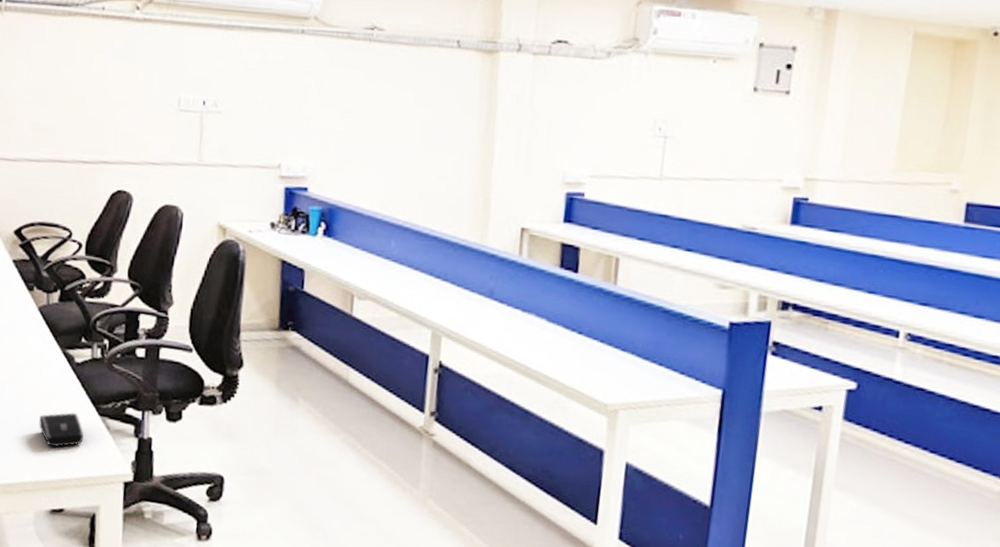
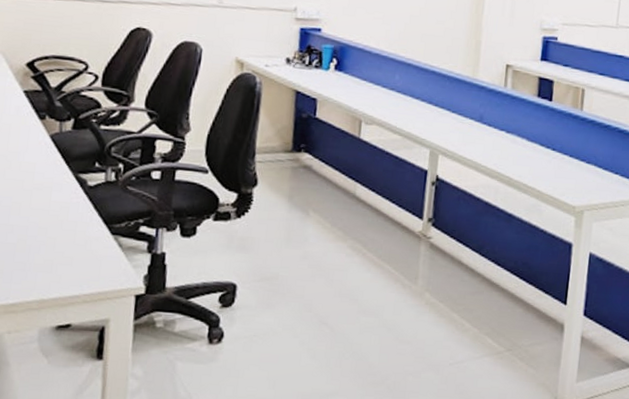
computer mouse: present [39,412,84,447] -> none [46,233,95,266]

